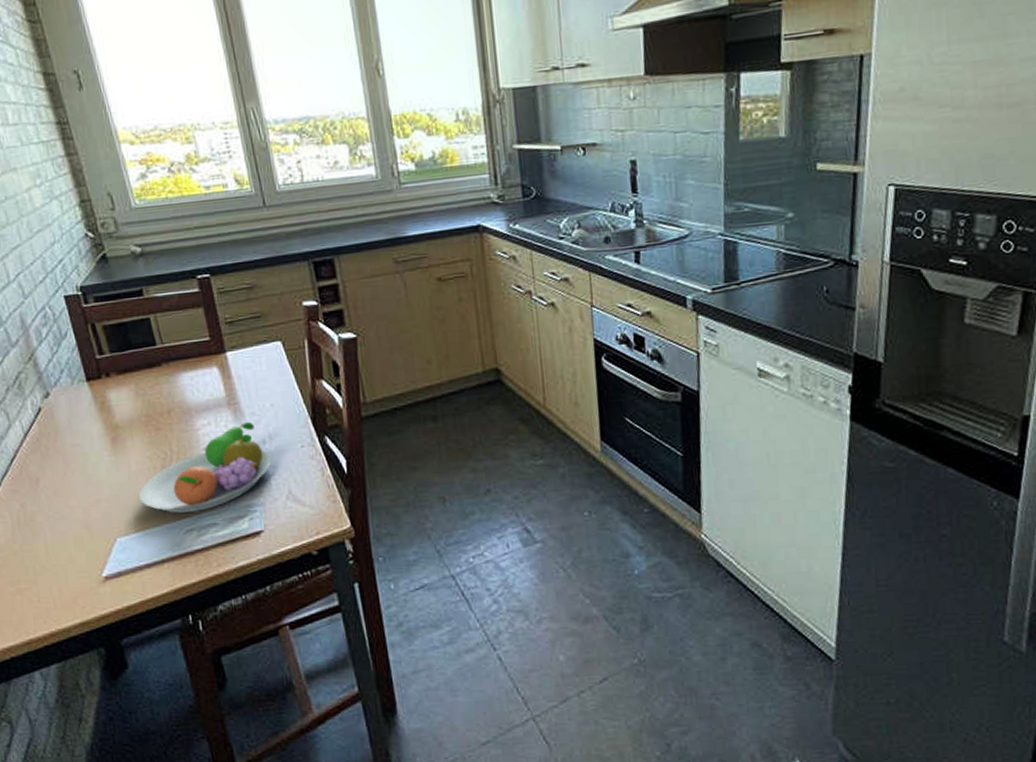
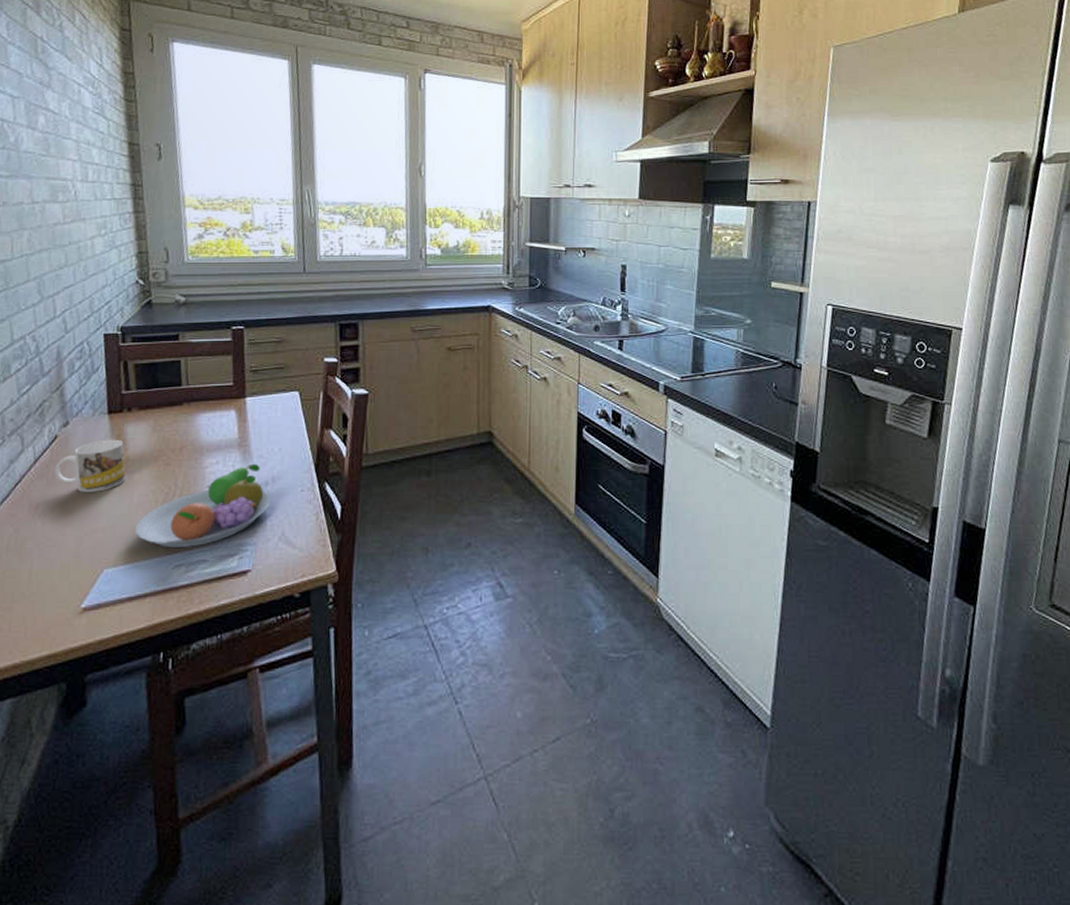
mug: none [45,407,119,465] -> present [54,439,126,493]

